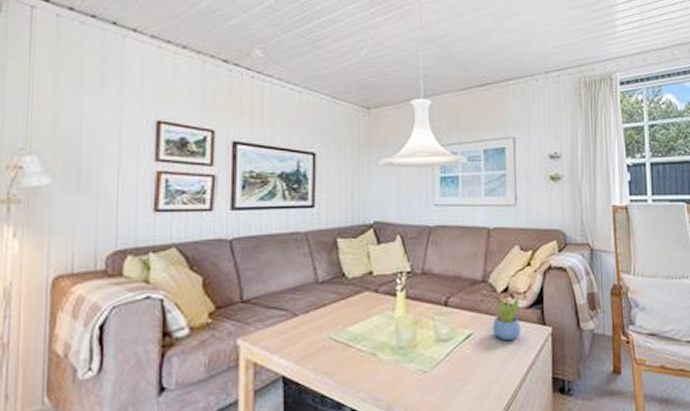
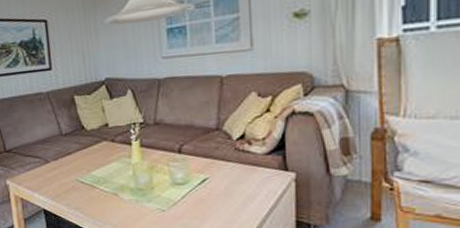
succulent plant: present [492,292,521,341] -> none [228,139,260,186]

